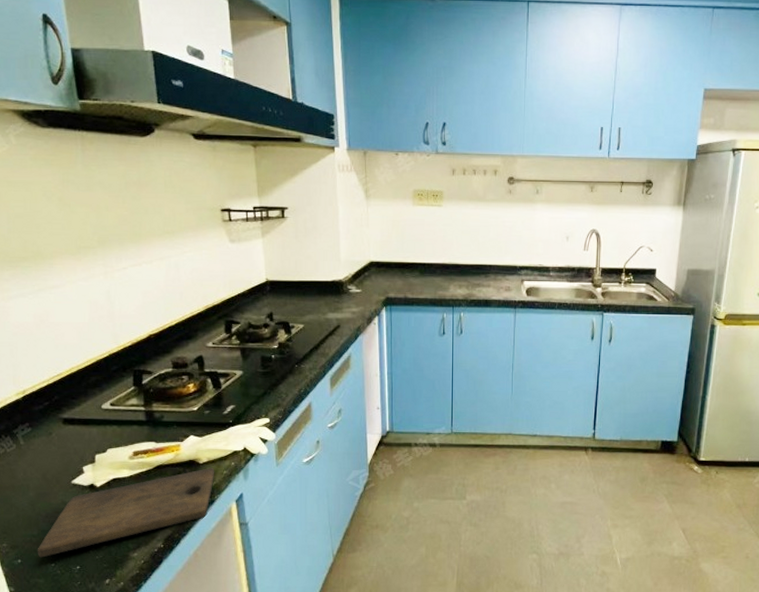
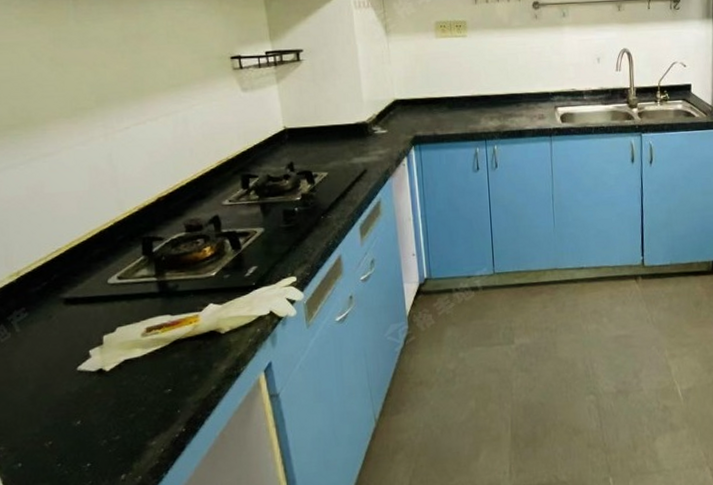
cutting board: present [37,468,215,558] -> none [40,337,239,459]

